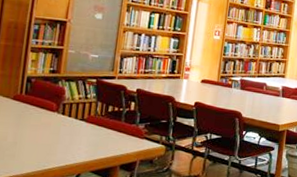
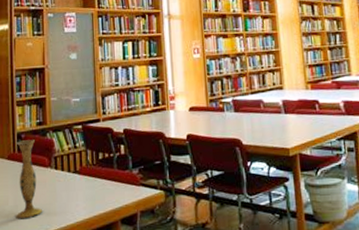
vase: none [13,84,45,155] -> present [16,140,43,219]

